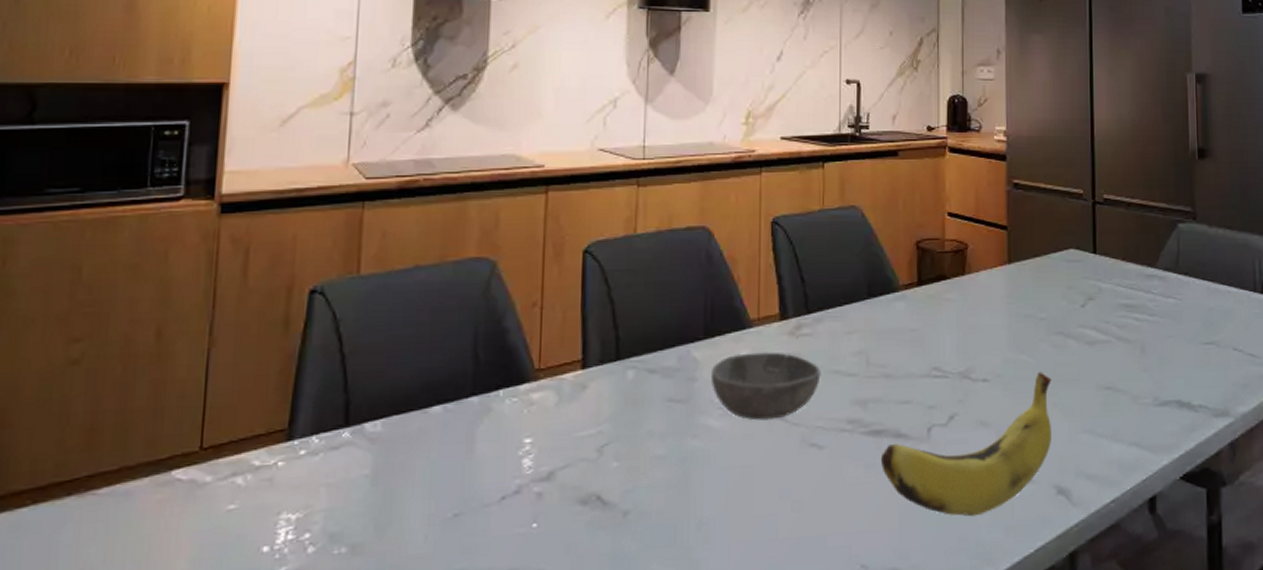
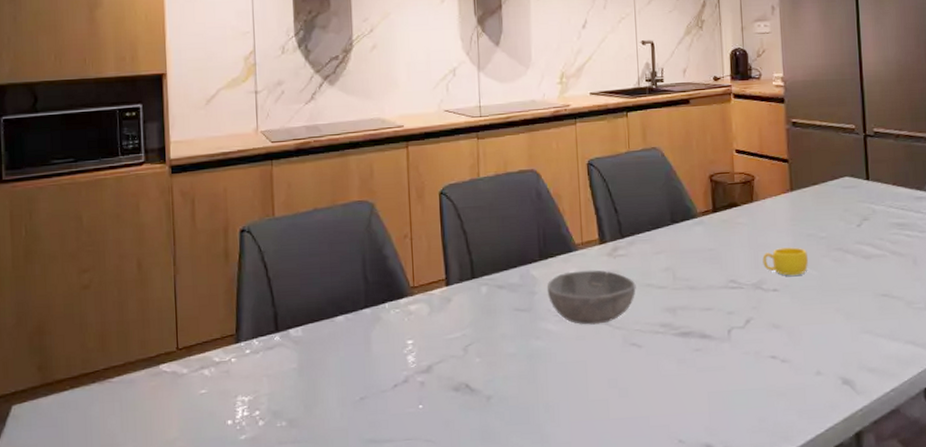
banana: present [880,372,1053,517] -> none [689,282,837,402]
cup: none [972,329,1025,363] -> present [762,247,809,276]

